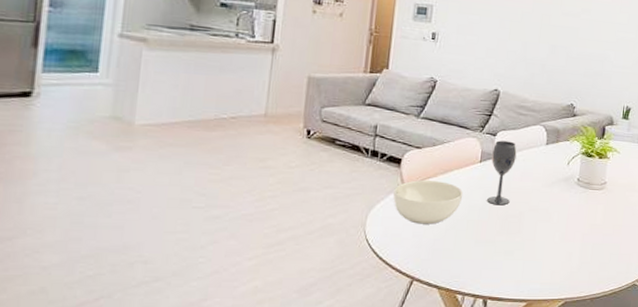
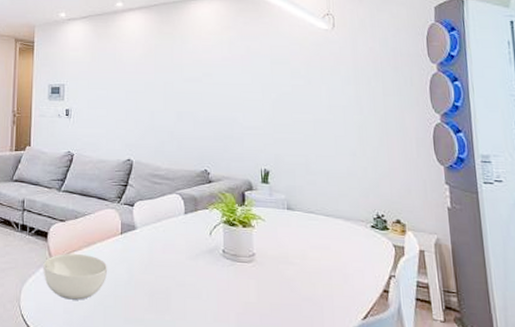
wine glass: present [487,140,517,206] -> none [131,211,156,280]

